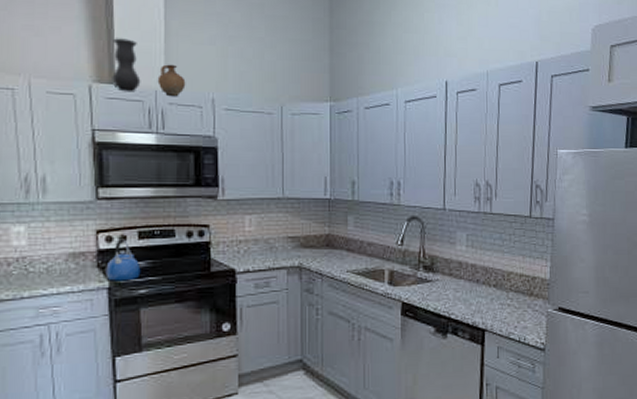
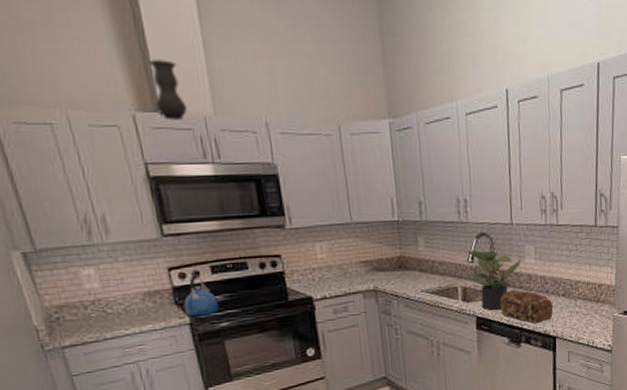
ceramic jug: present [157,64,186,97] -> none [204,86,236,123]
potted plant: none [397,233,452,298] -> present [467,250,521,311]
bread loaf: none [427,277,484,314] -> present [499,290,554,324]

